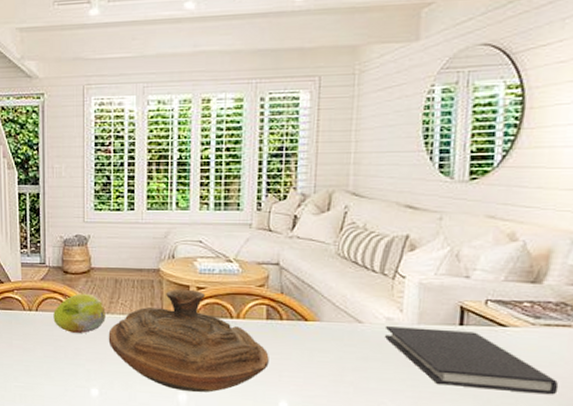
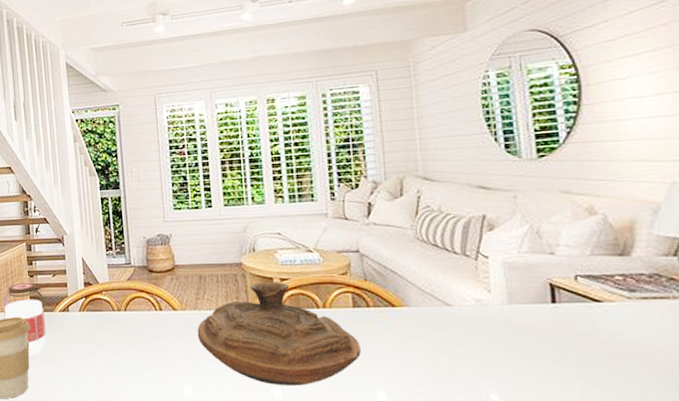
fruit: present [53,293,106,333] -> none [142,291,193,331]
diary: present [385,326,559,395] -> none [474,308,669,372]

